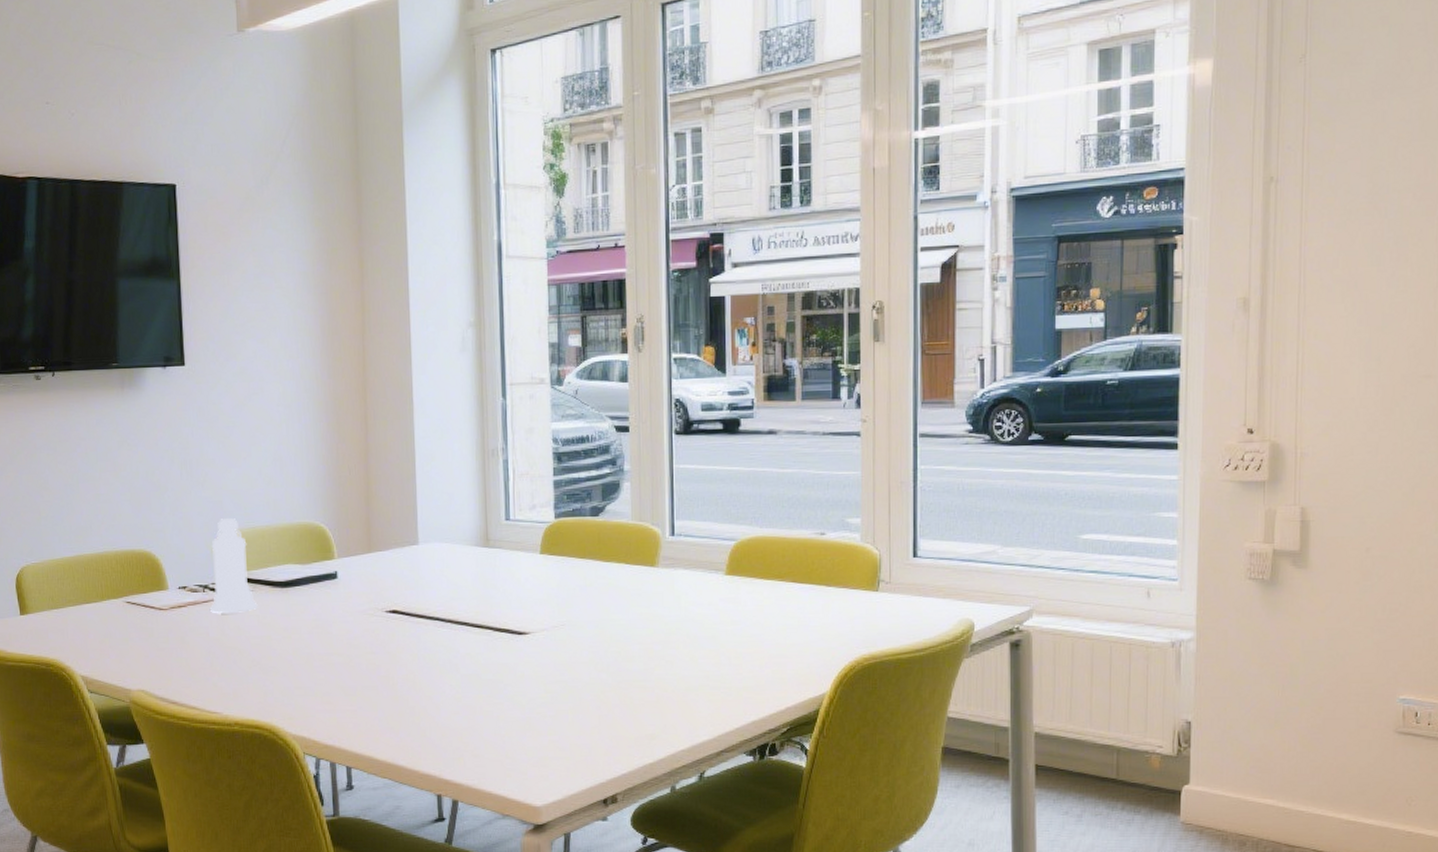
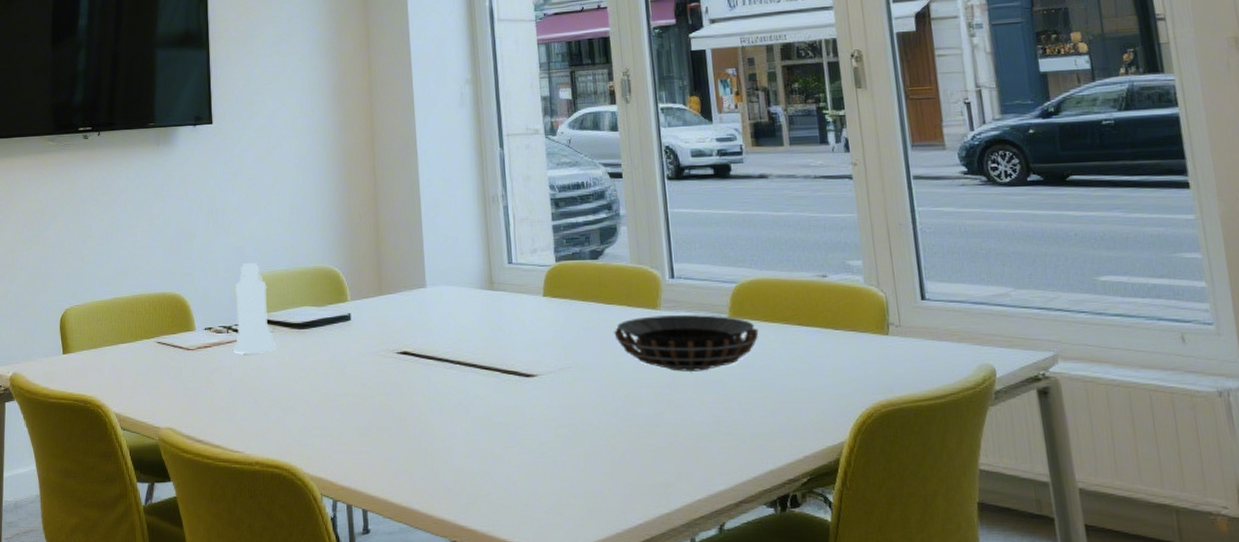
decorative bowl: none [610,572,754,628] -> present [614,315,759,372]

